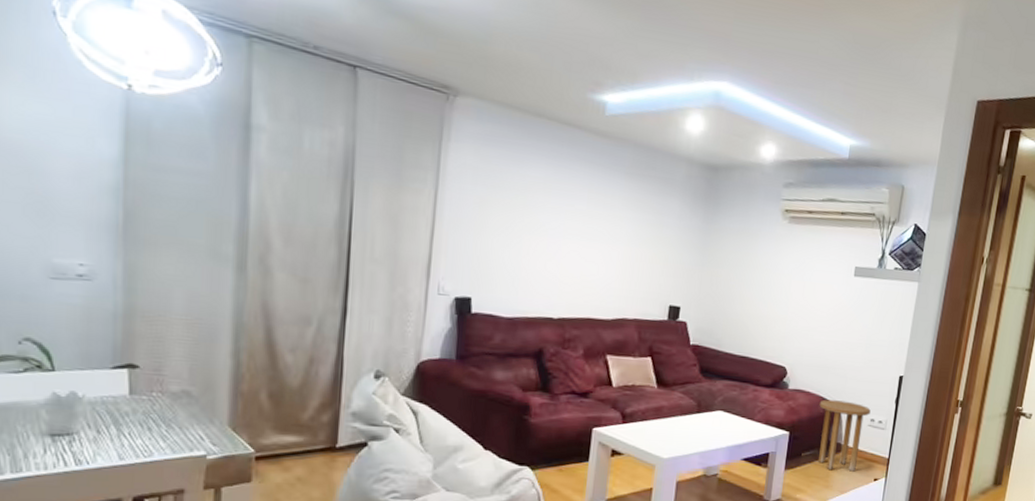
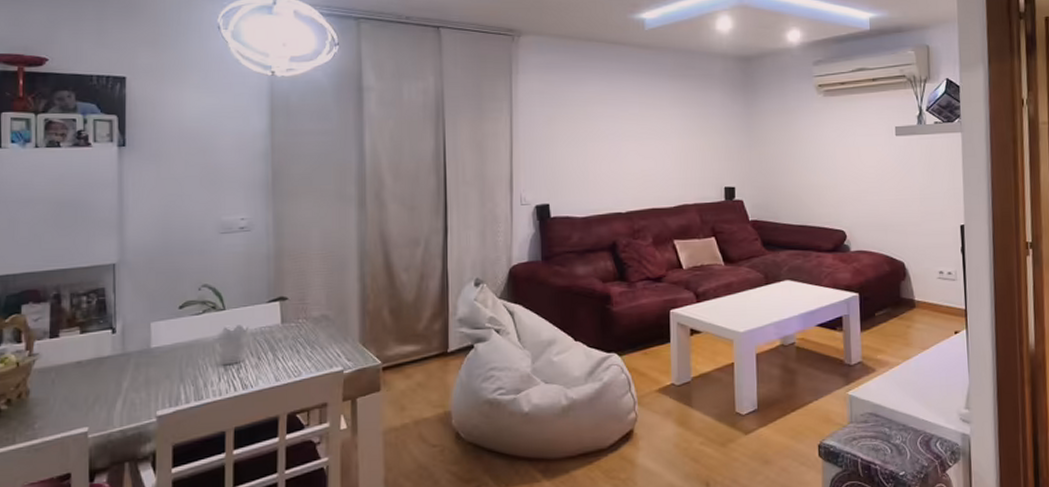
side table: present [818,399,871,472] -> none [884,256,938,328]

